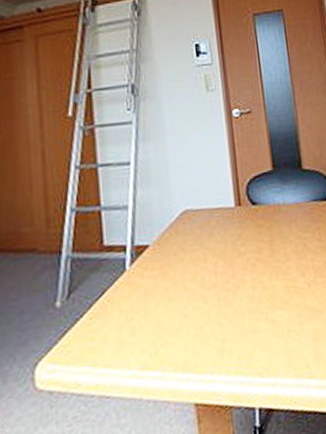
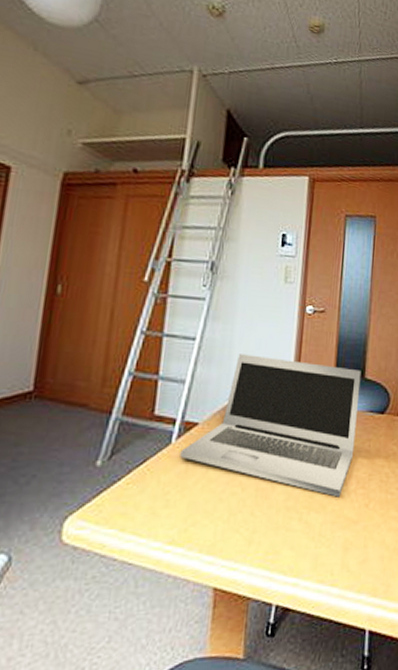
laptop: none [136,162,306,291] -> present [180,354,362,497]

